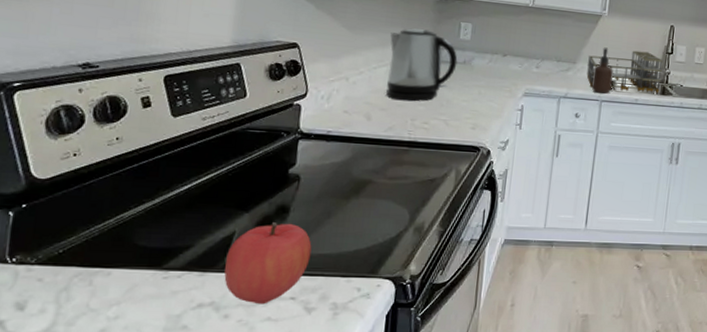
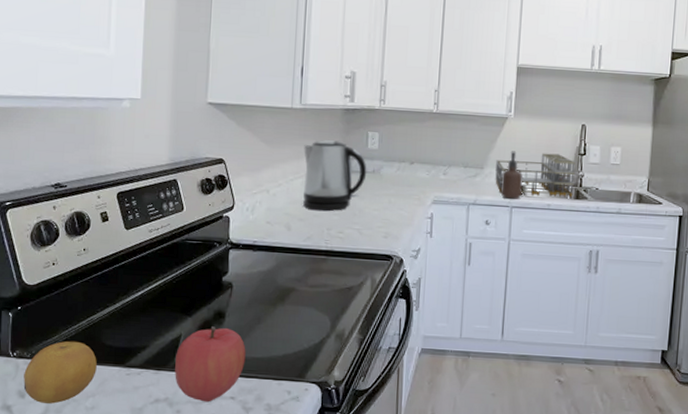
fruit: none [23,242,126,315] -> present [23,341,97,404]

